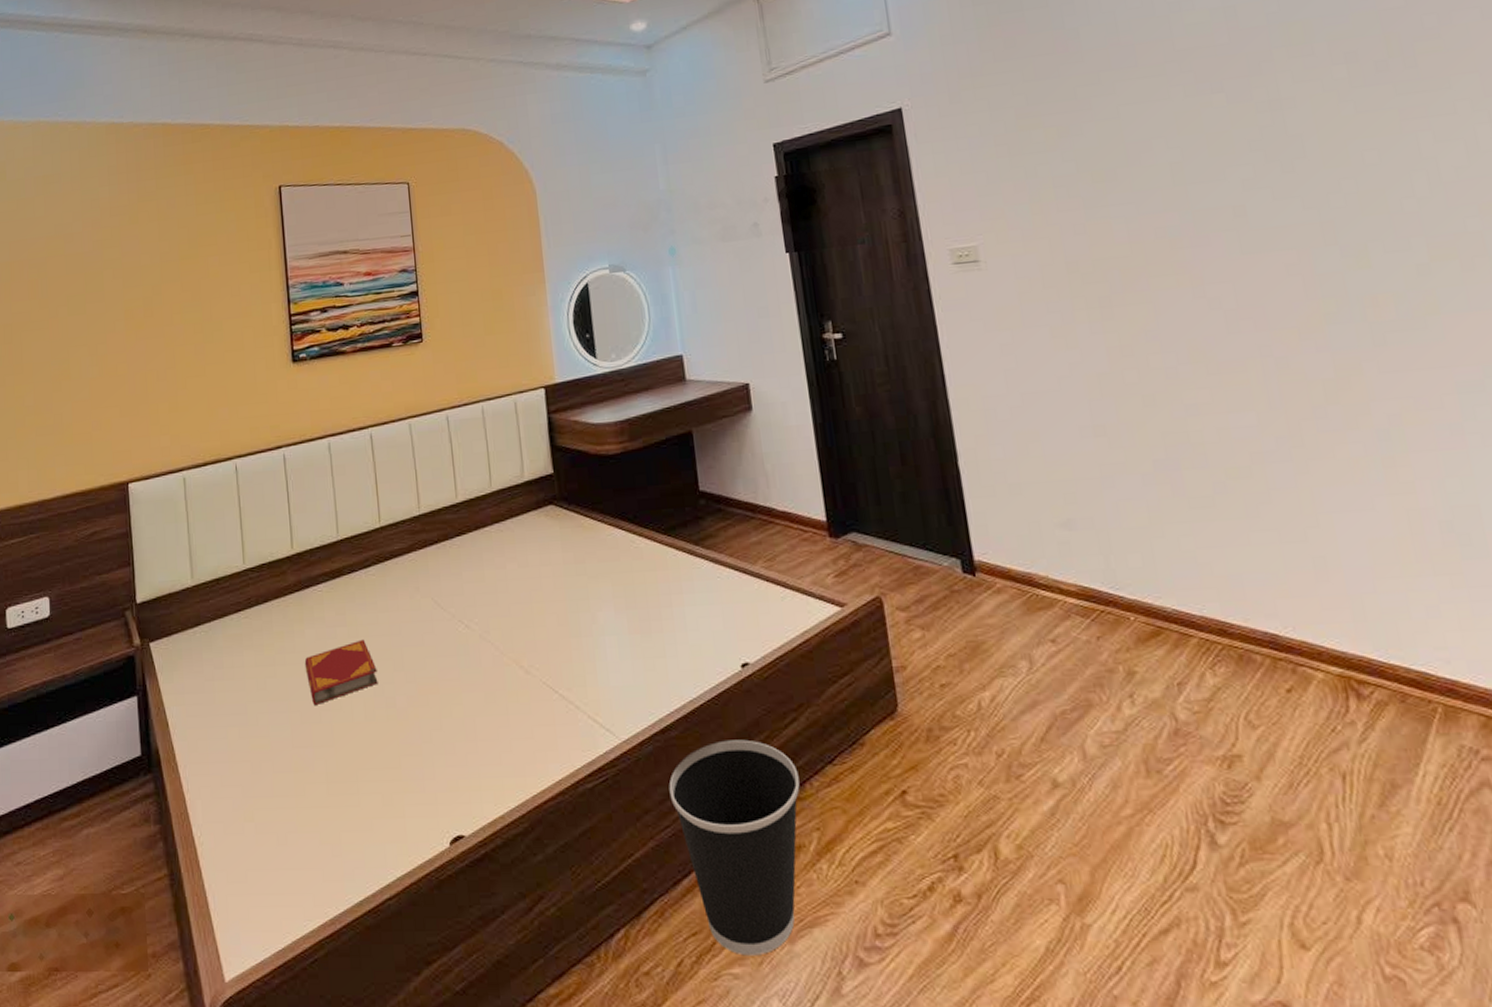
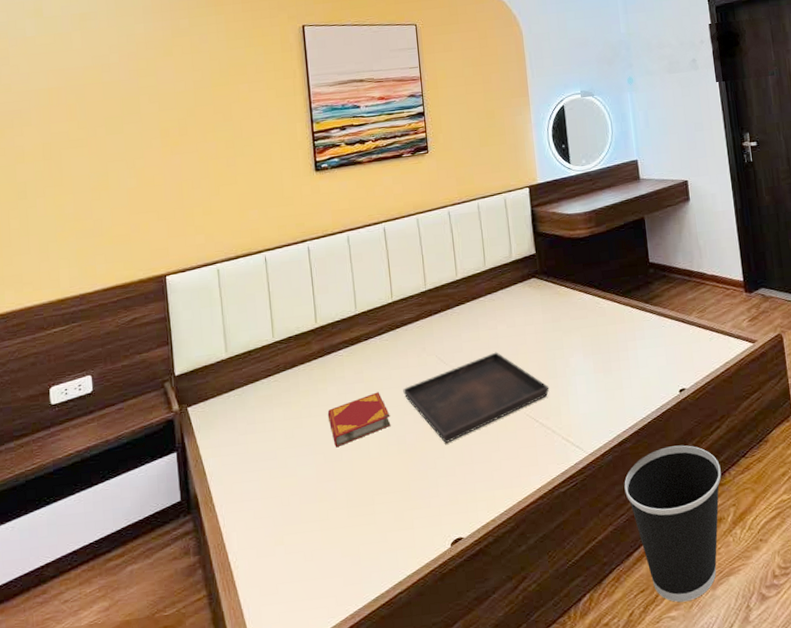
serving tray: none [392,598,572,712] -> present [403,352,550,444]

